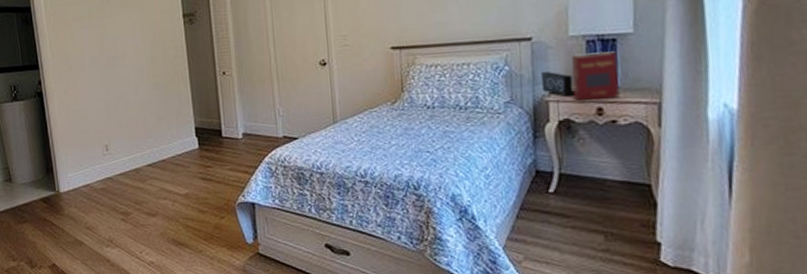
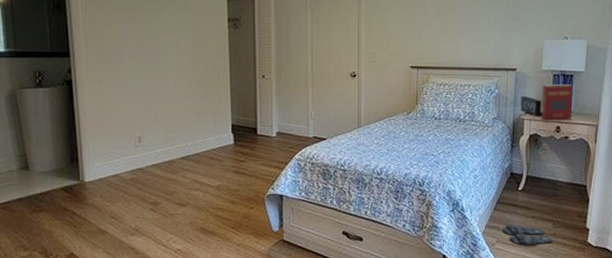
slippers: none [531,236,605,265] -> present [503,224,552,246]

